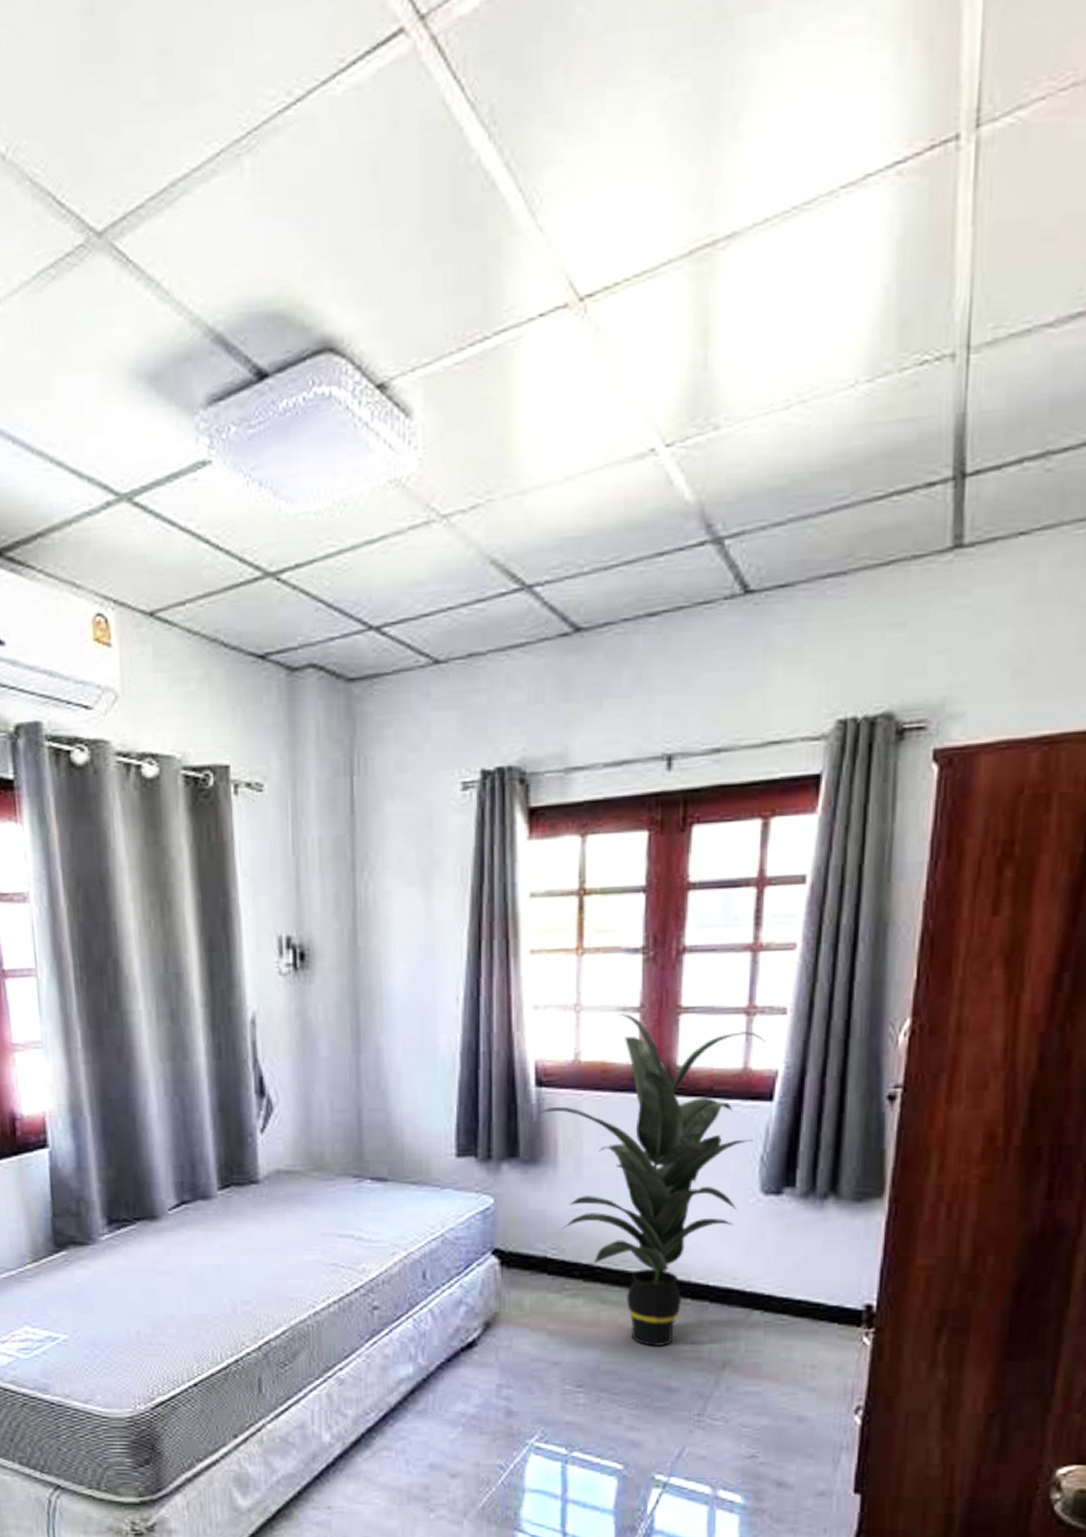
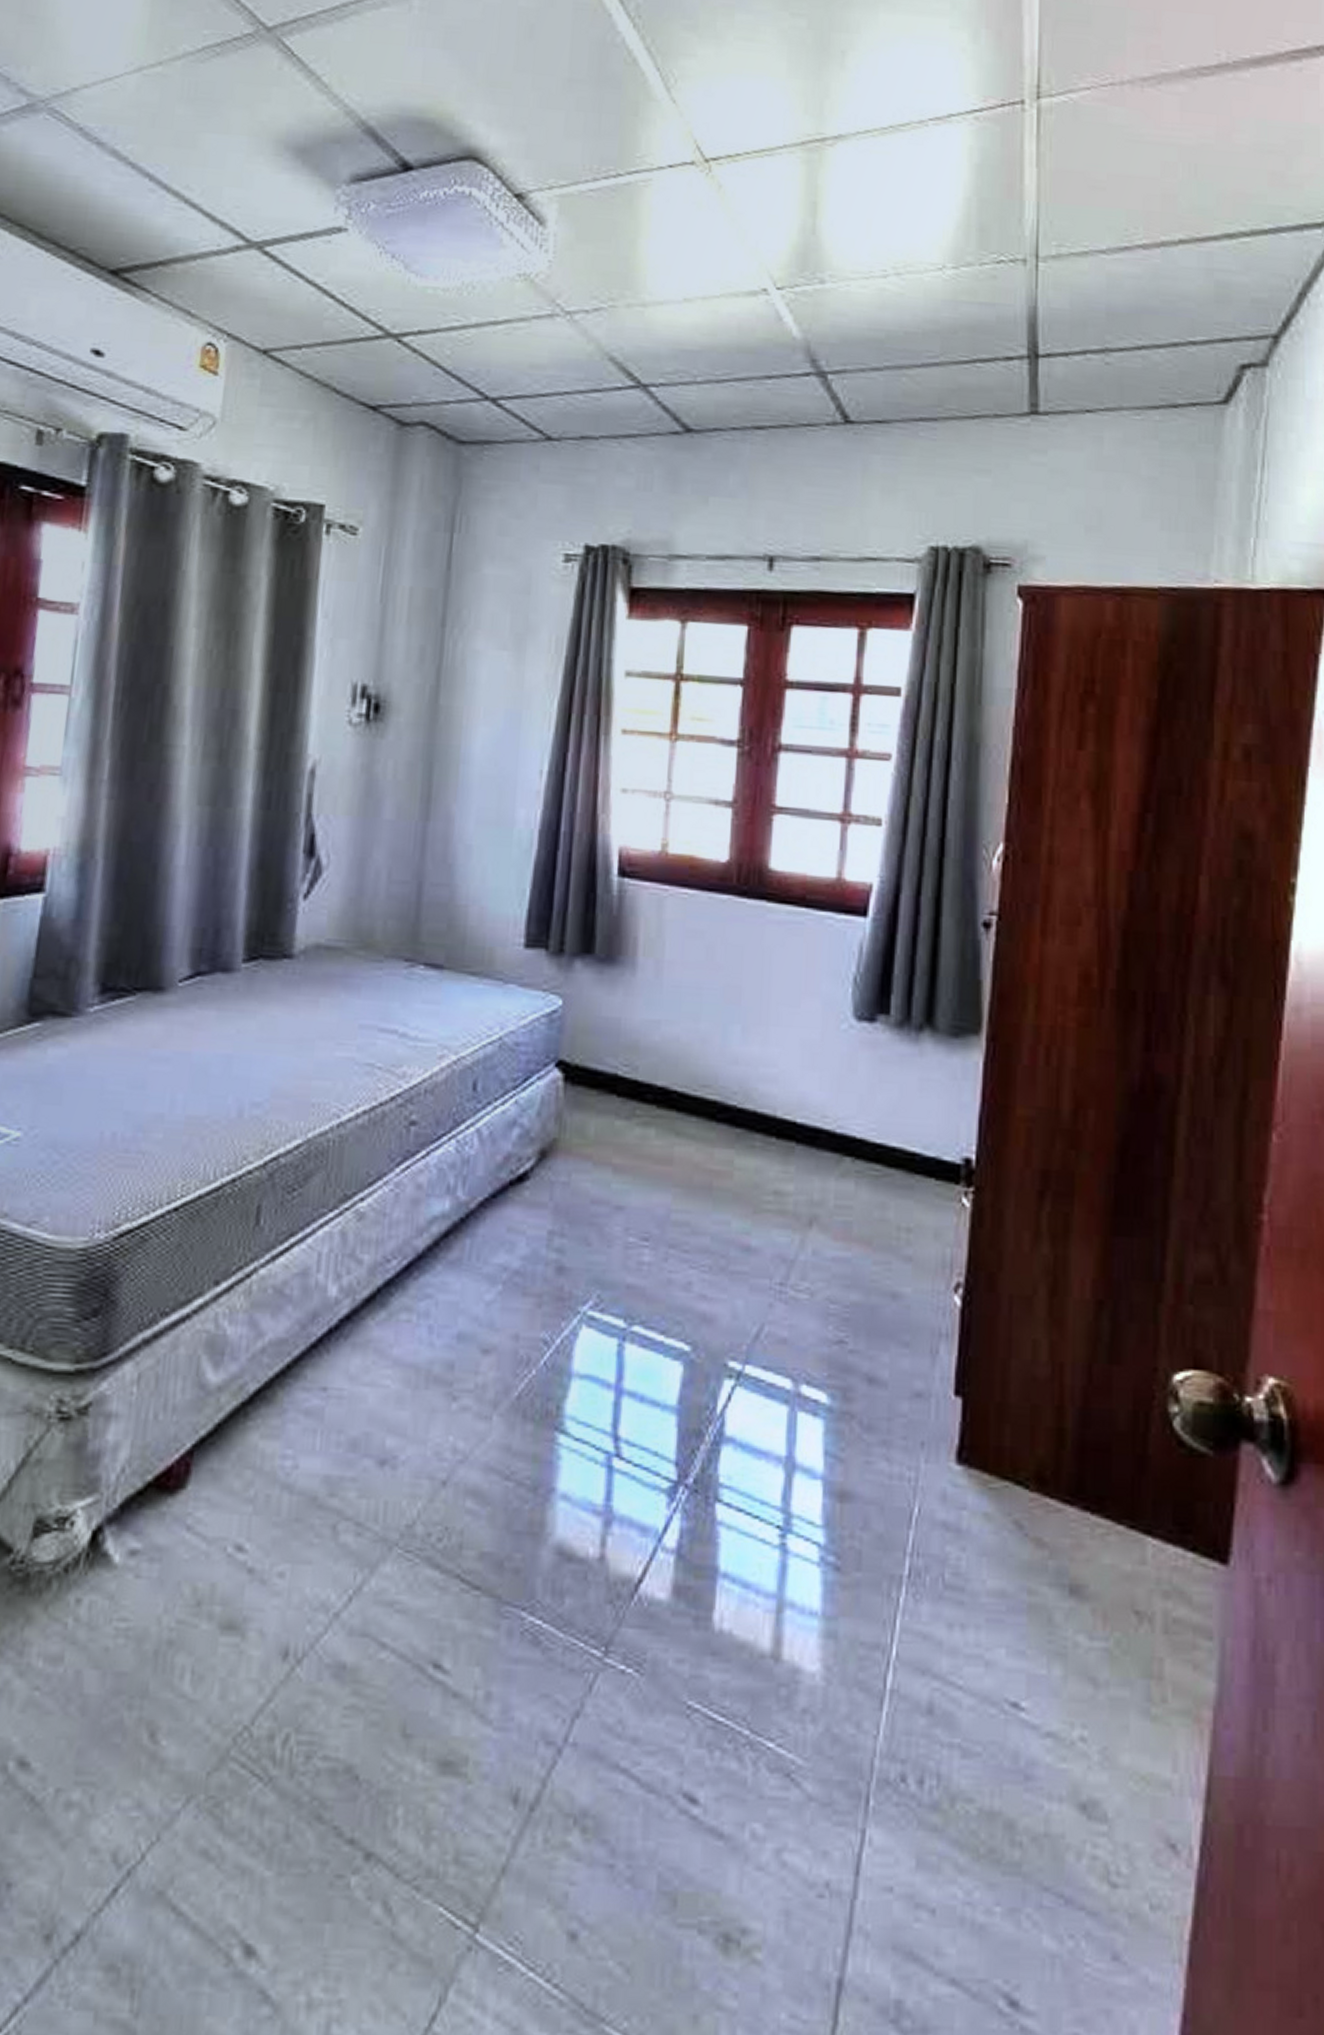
indoor plant: present [539,1013,765,1347] -> none [620,807,860,1195]

